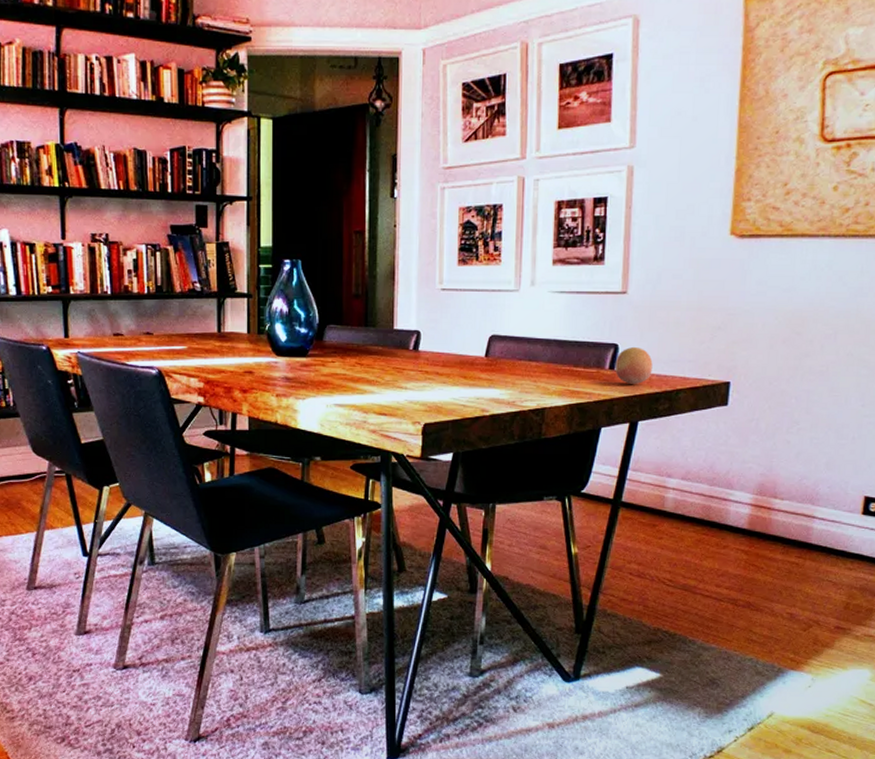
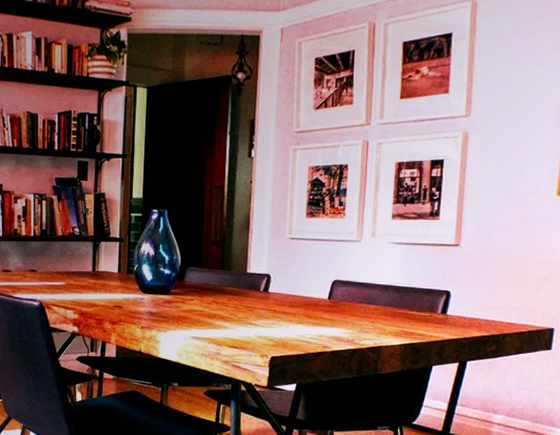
fruit: present [615,346,653,384] -> none [446,293,482,328]

